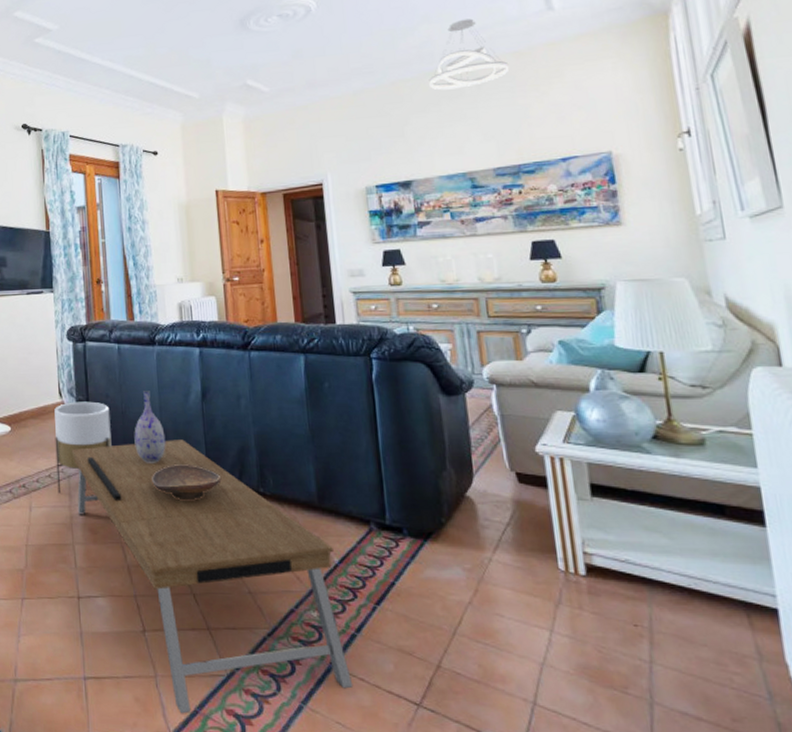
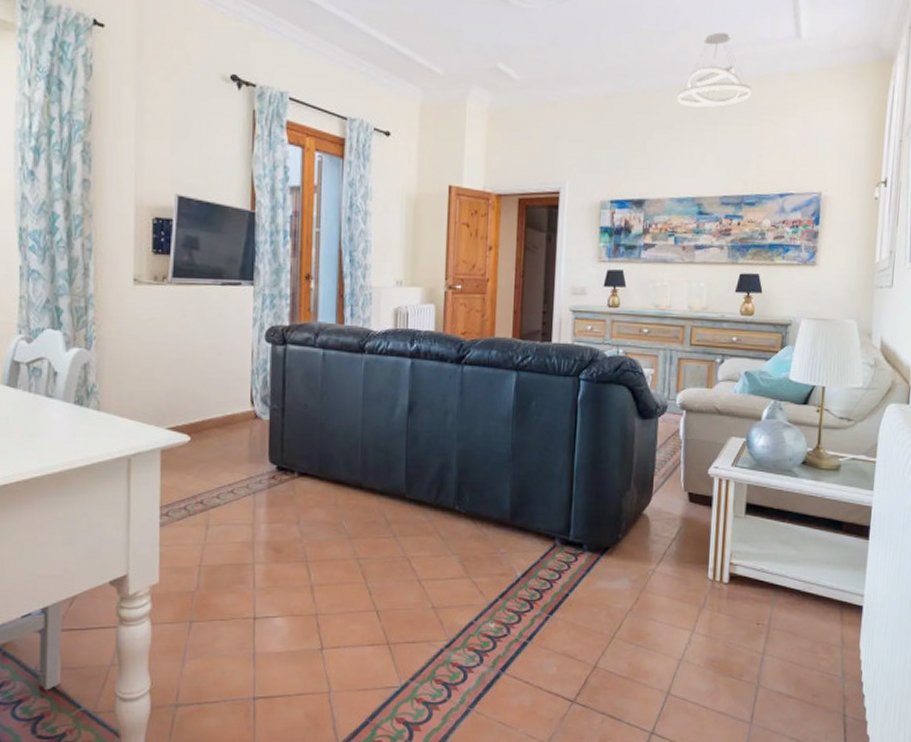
planter: present [54,401,112,494] -> none [240,411,307,511]
coffee table: present [72,439,354,714] -> none [261,455,519,726]
vase: present [134,391,166,463] -> none [331,402,365,479]
decorative bowl: present [152,464,222,499] -> none [346,481,419,517]

